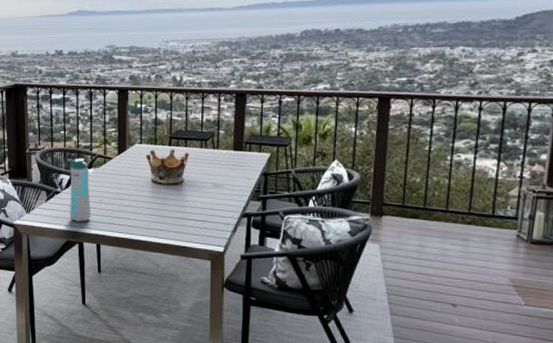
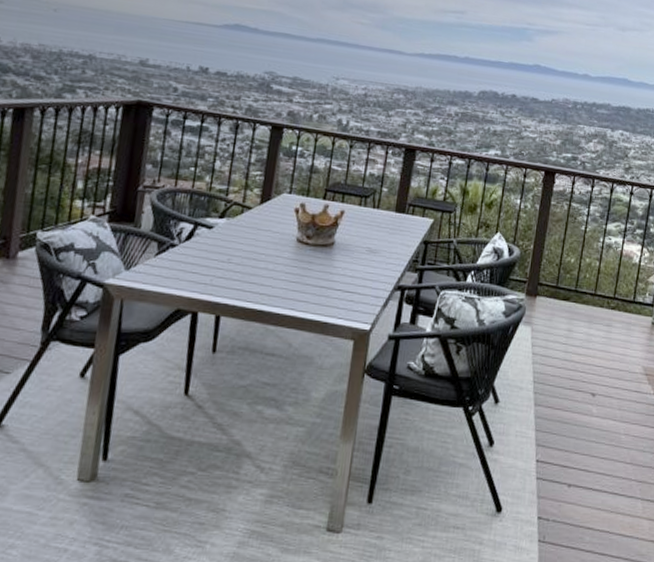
water bottle: present [66,158,91,222] -> none [185,203,220,286]

